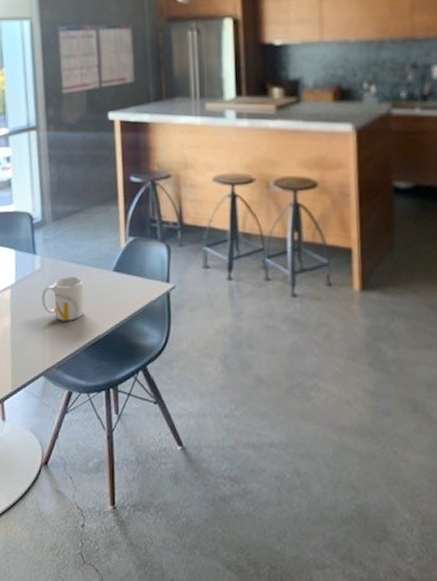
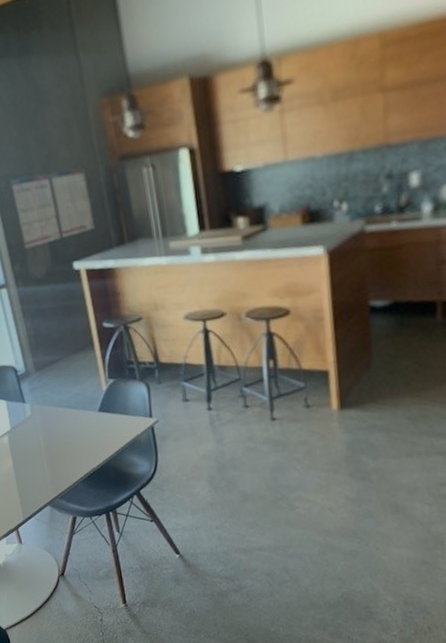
mug: present [42,276,84,321] -> none [36,419,77,459]

